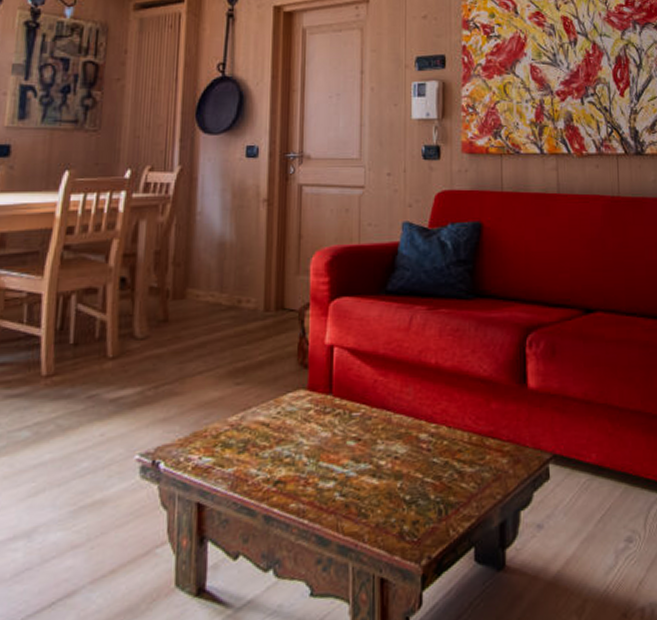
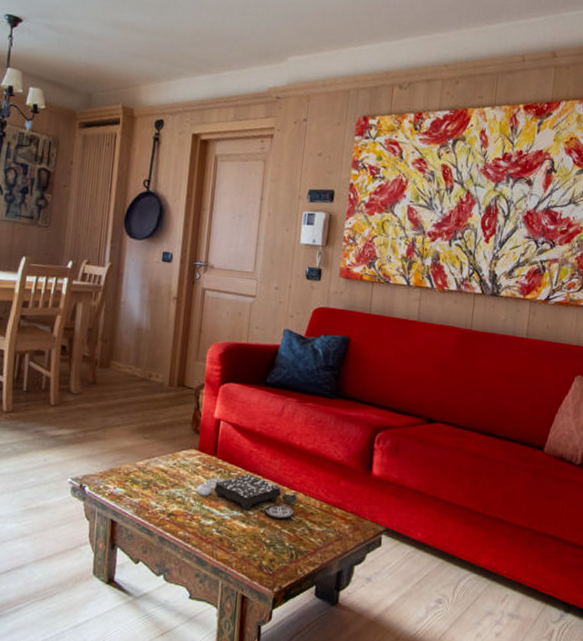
board game: none [309,410,439,465] -> present [196,473,297,519]

